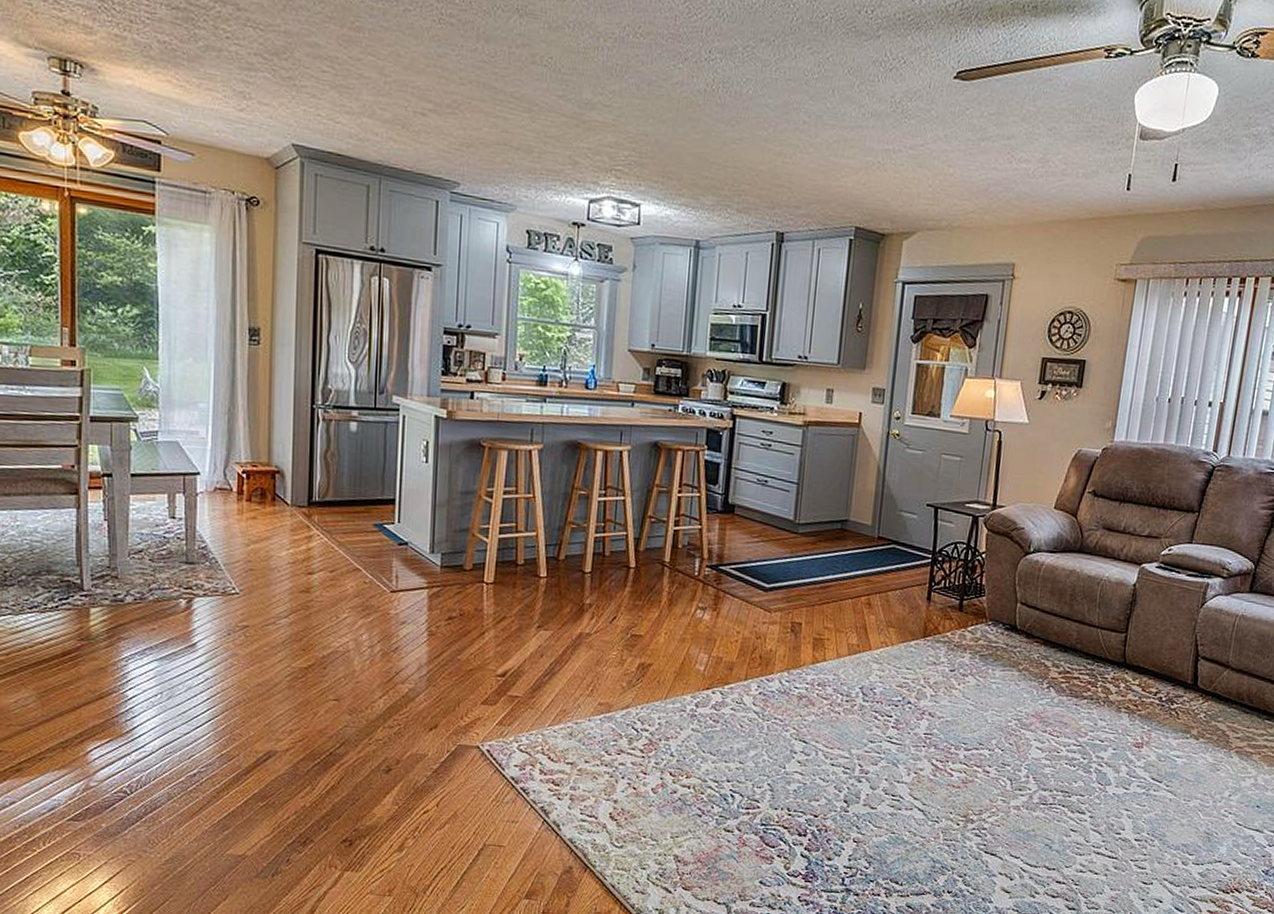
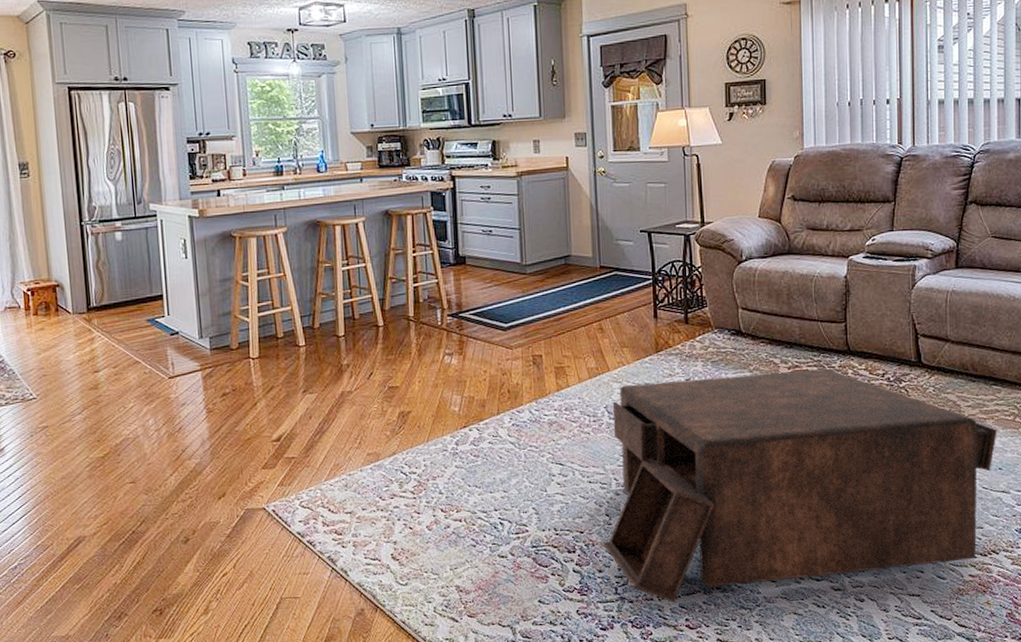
coffee table: none [836,667,1262,902] -> present [602,368,997,603]

